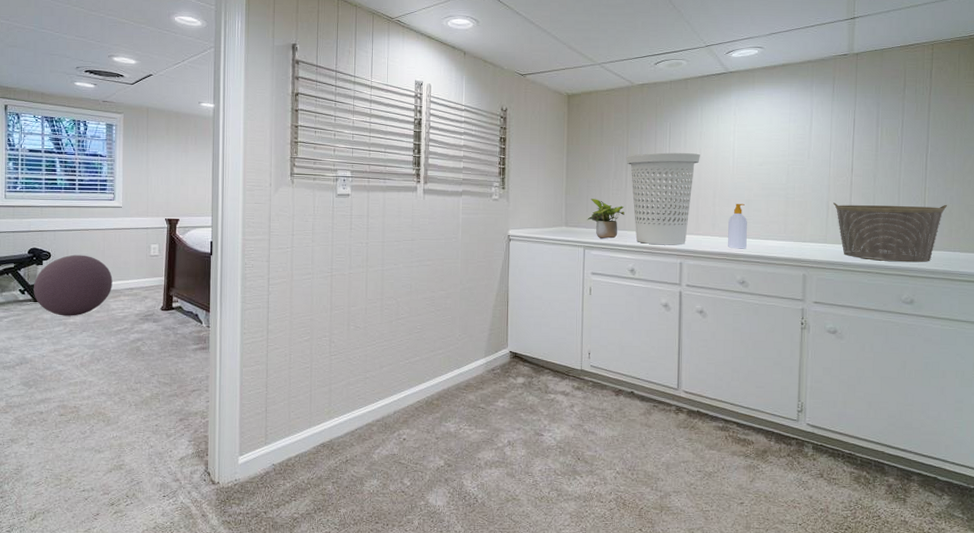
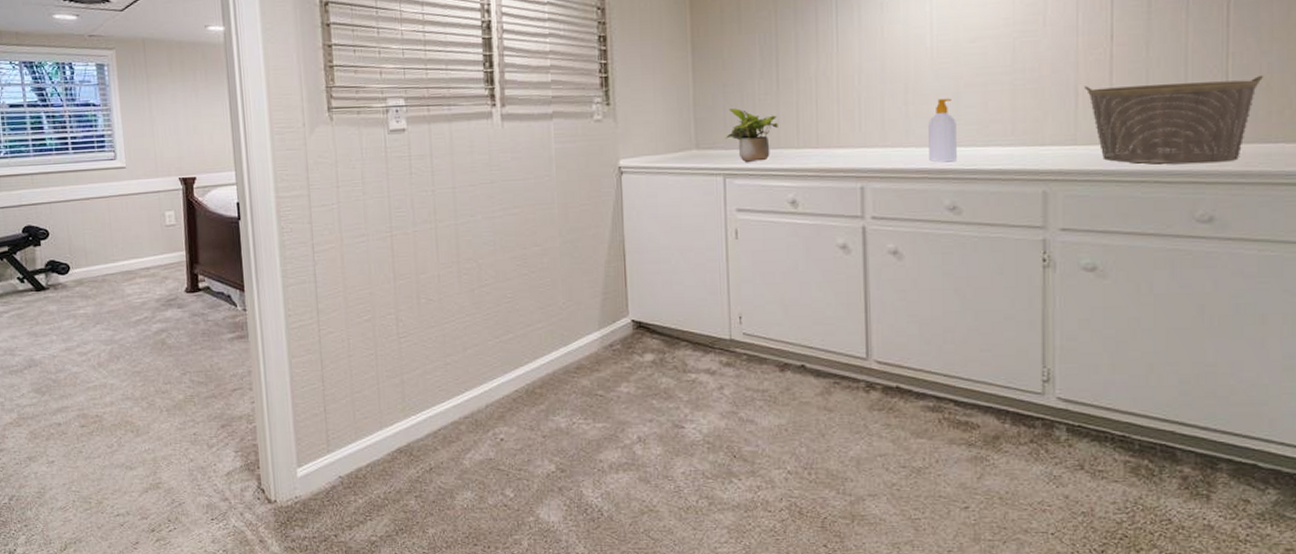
exercise ball: present [33,254,113,316] -> none [33,230,125,307]
laundry basket: present [626,152,700,245] -> none [776,33,883,166]

